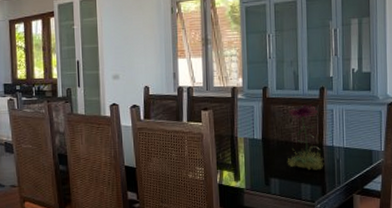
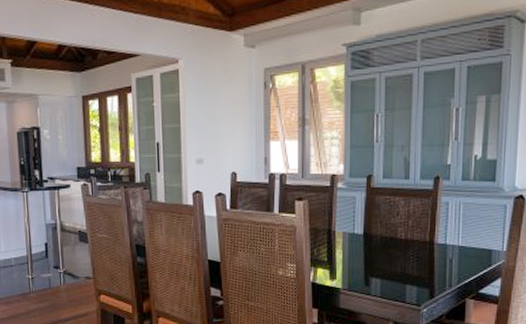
flower: present [287,104,324,171] -> none [391,196,434,271]

